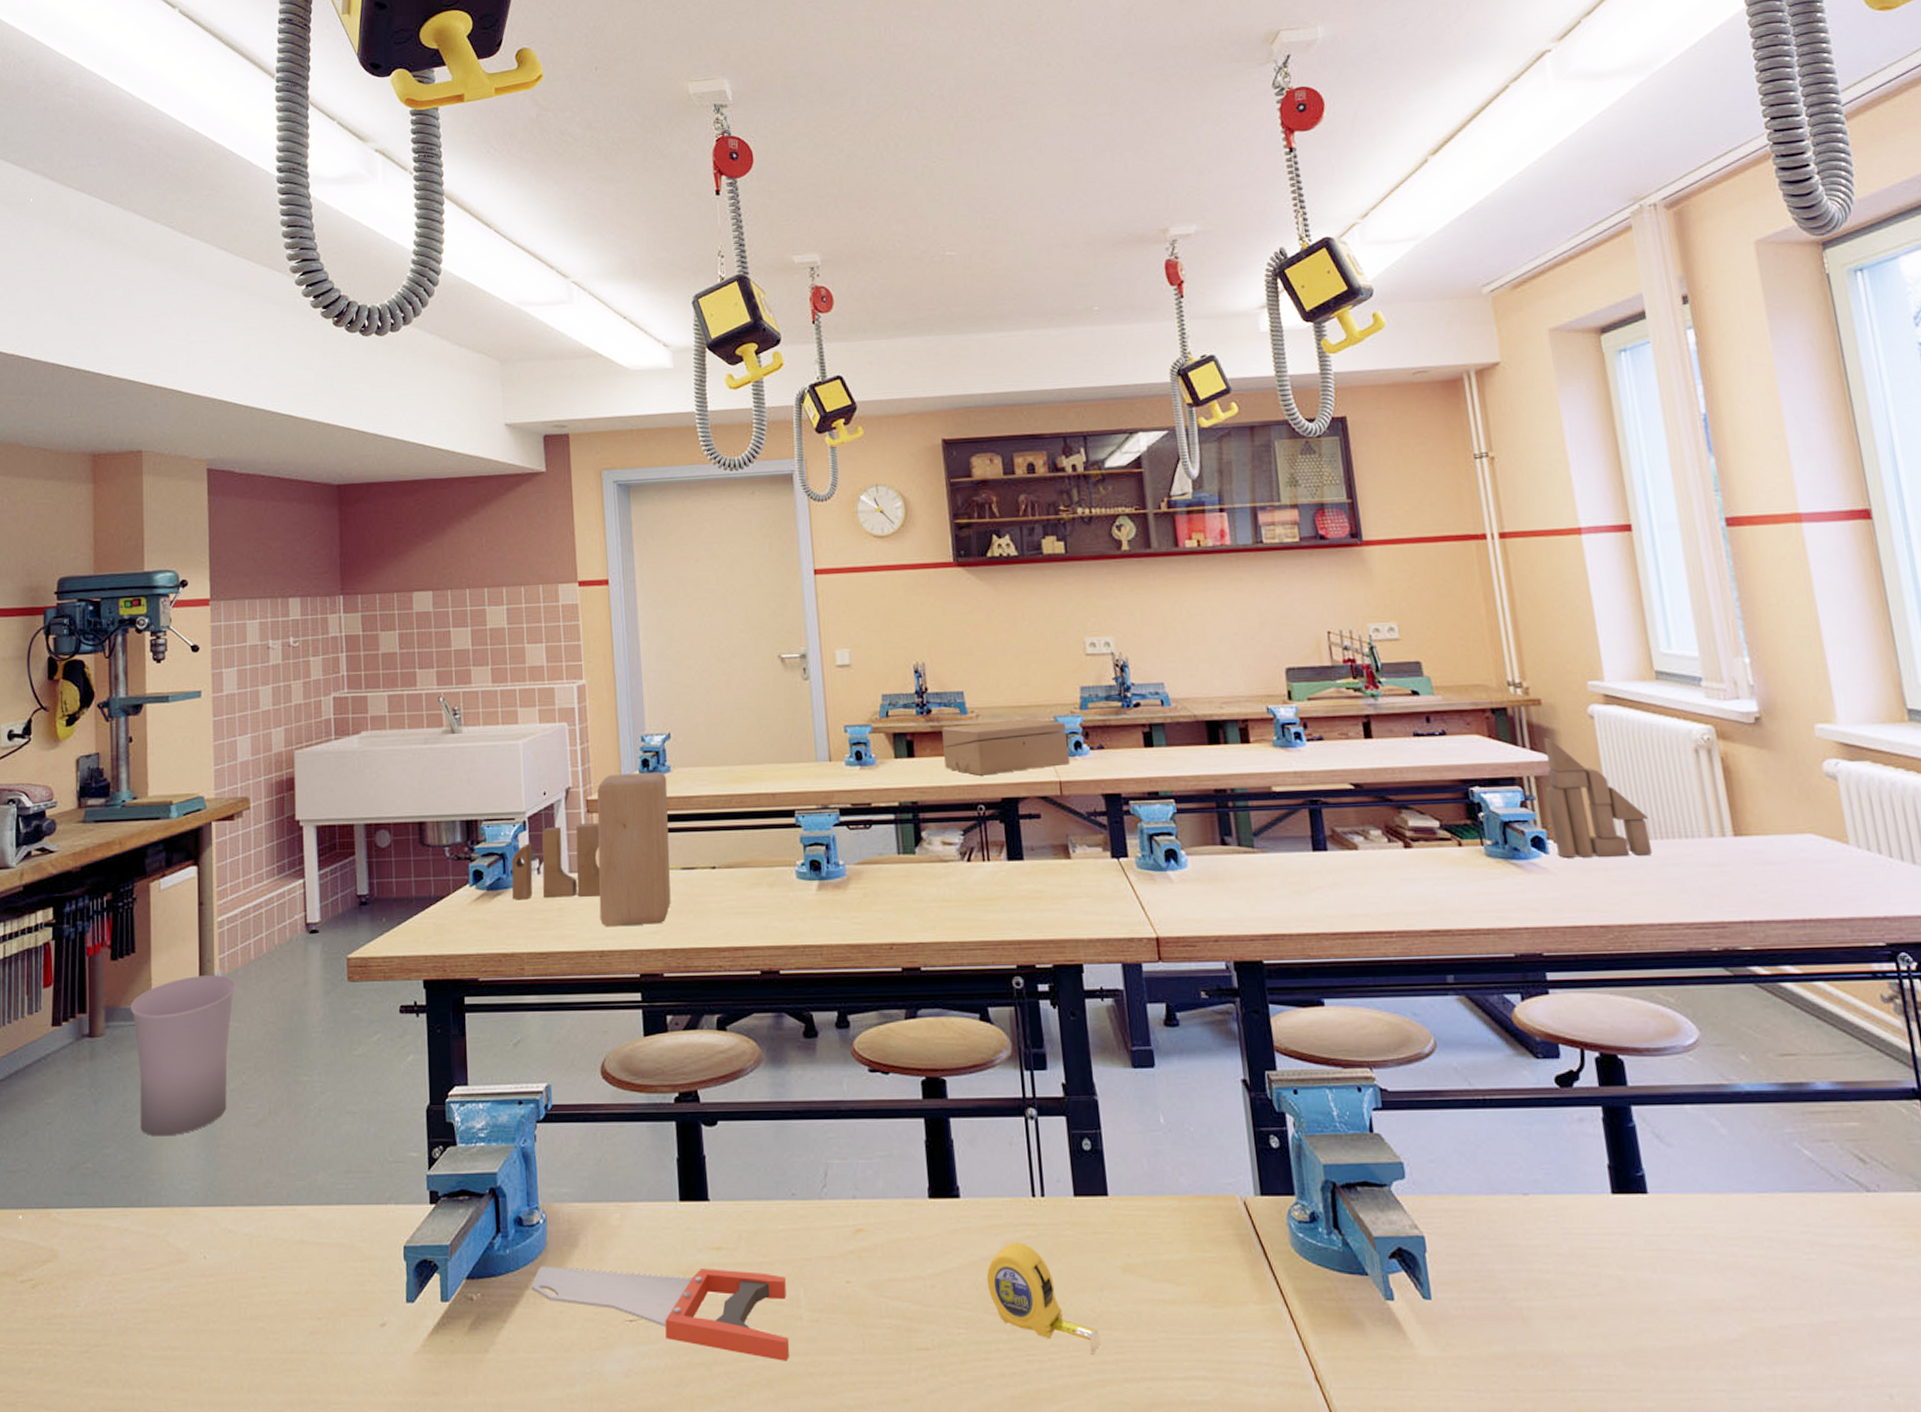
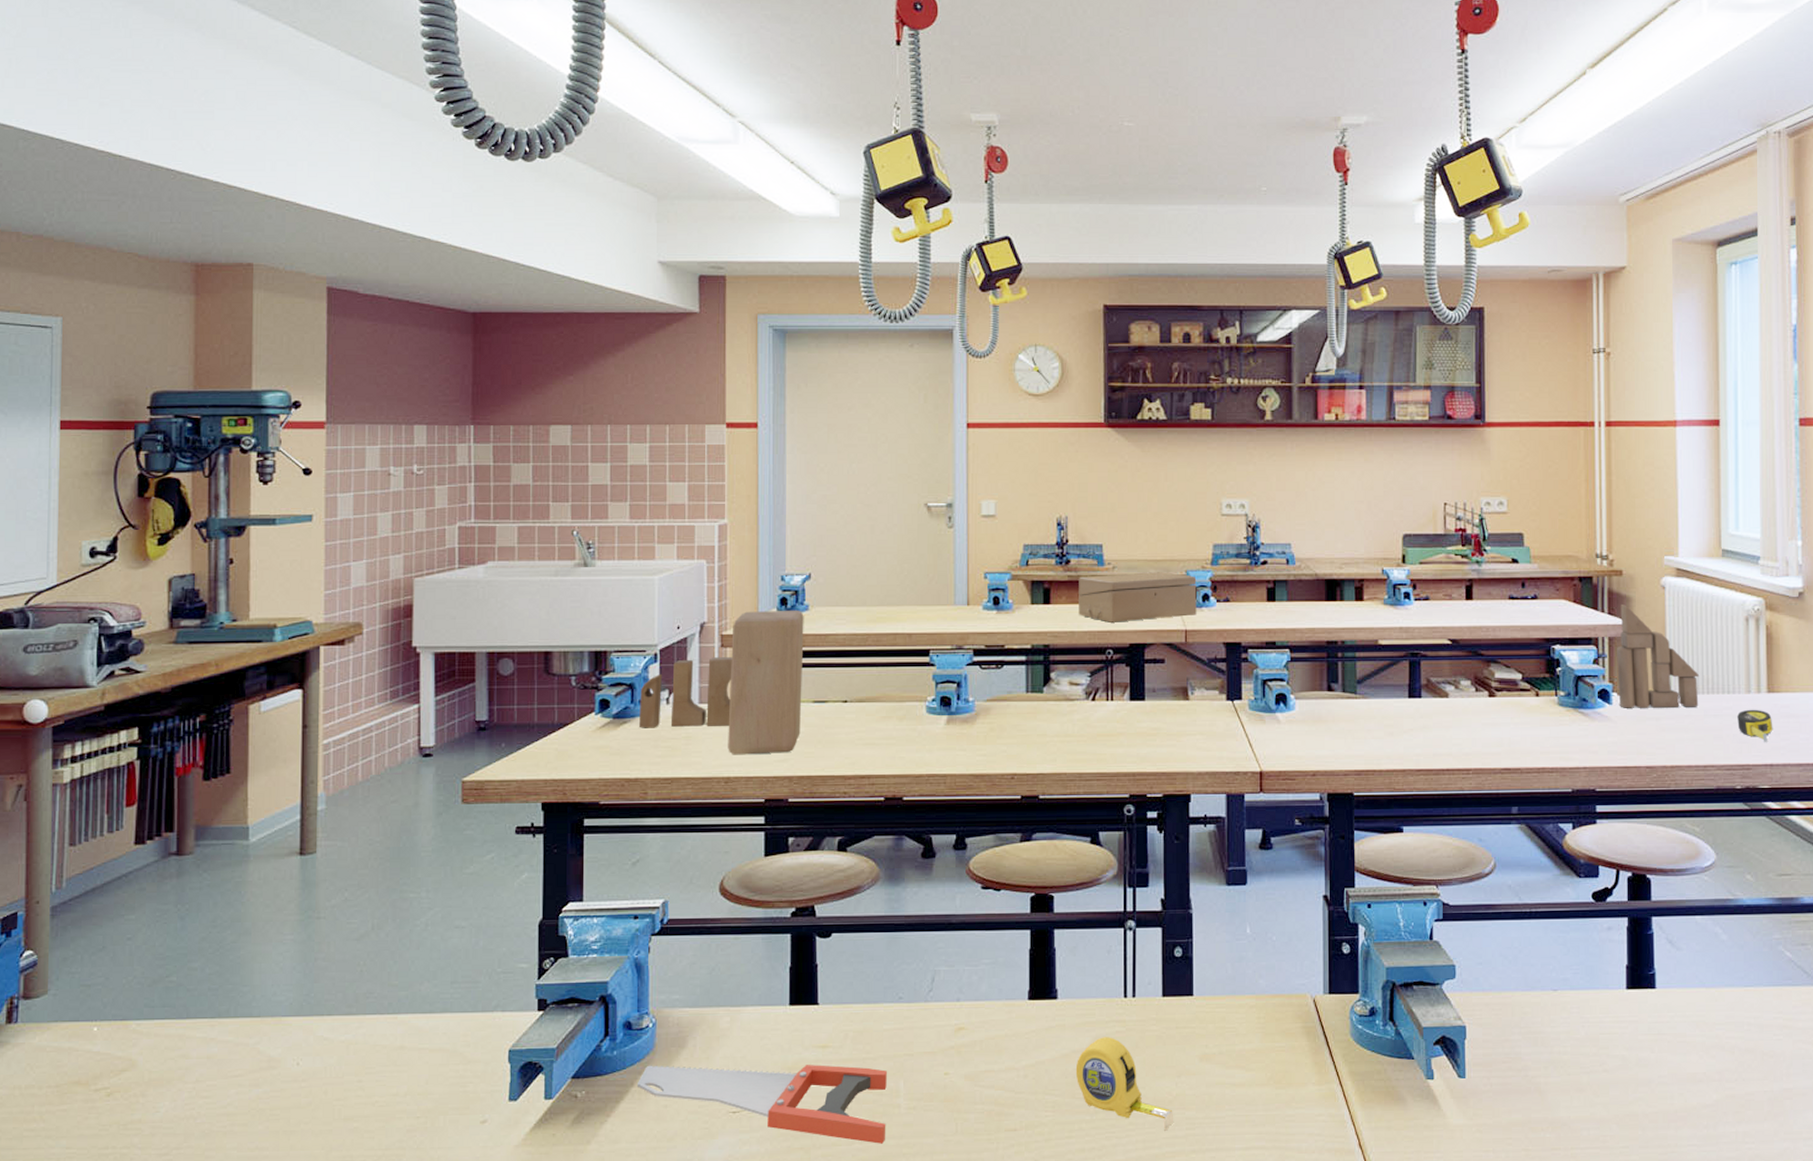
waste bin: present [130,975,236,1137] -> none [223,796,341,951]
tape measure: none [1701,855,1748,895] -> present [1737,709,1773,742]

